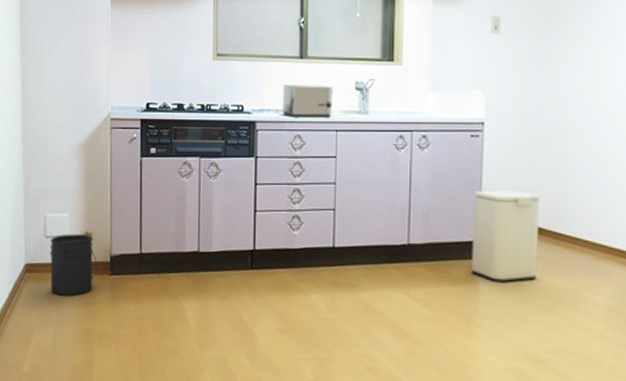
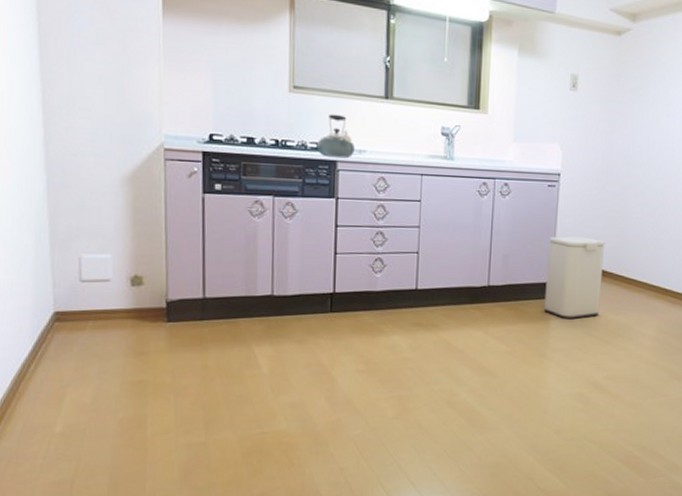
bucket: present [49,234,98,296] -> none [87,277,150,347]
kettle: none [238,77,273,119] -> present [317,114,356,159]
toaster: present [282,84,333,119] -> none [365,124,419,163]

